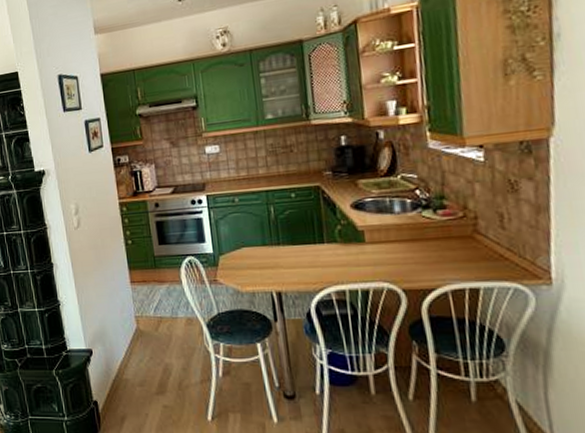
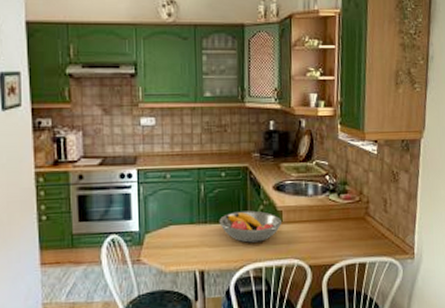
fruit bowl: none [293,231,364,265] -> present [219,210,281,243]

